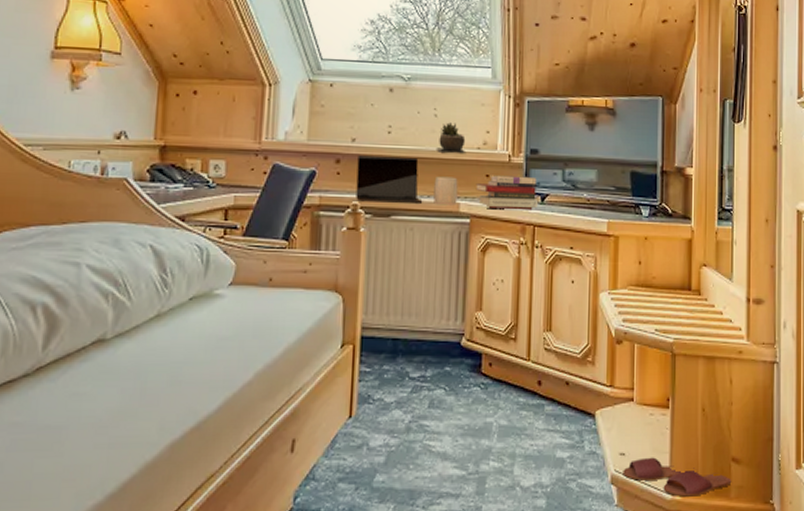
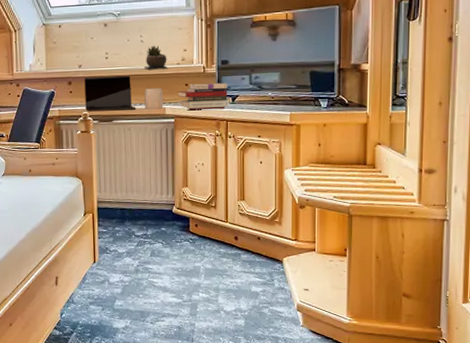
slippers: present [623,457,732,497] -> none [307,292,403,321]

